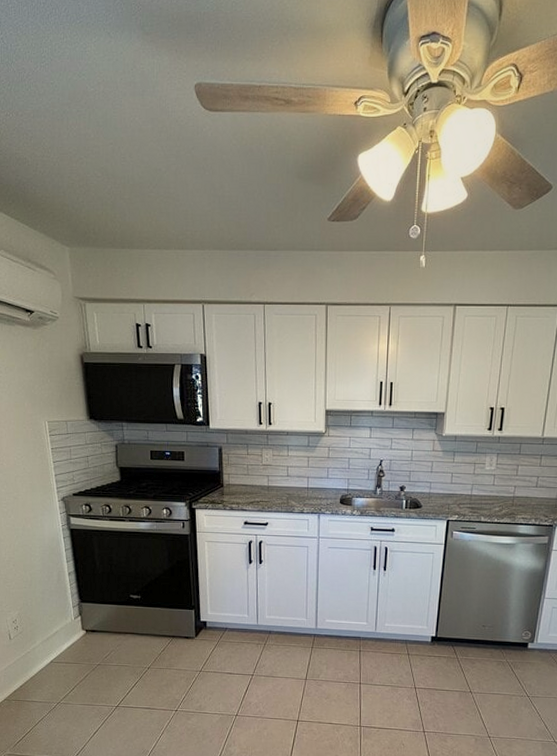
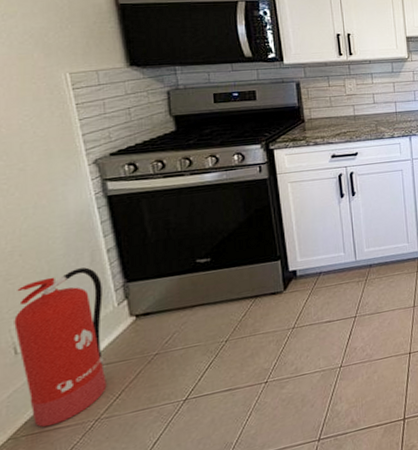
fire extinguisher: none [9,584,65,699] -> present [14,267,107,427]

